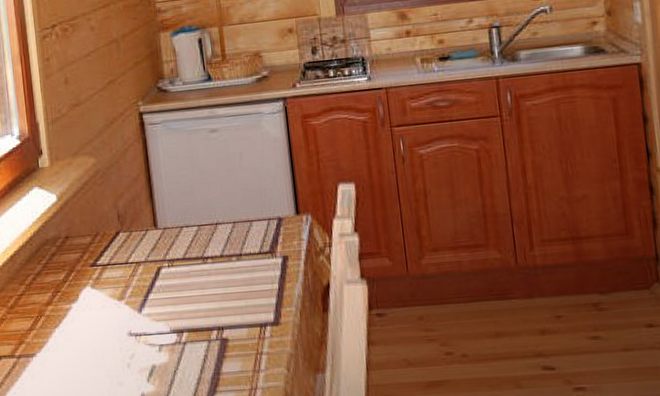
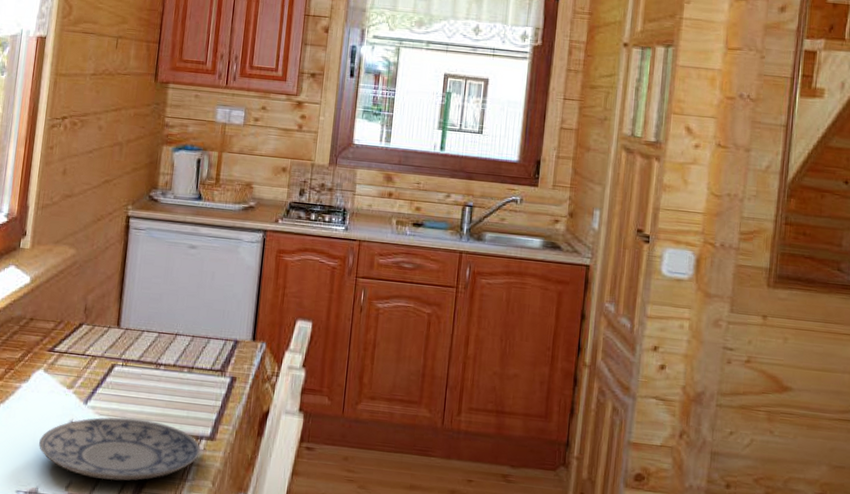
plate: none [102,317,268,386] -> present [39,417,201,481]

